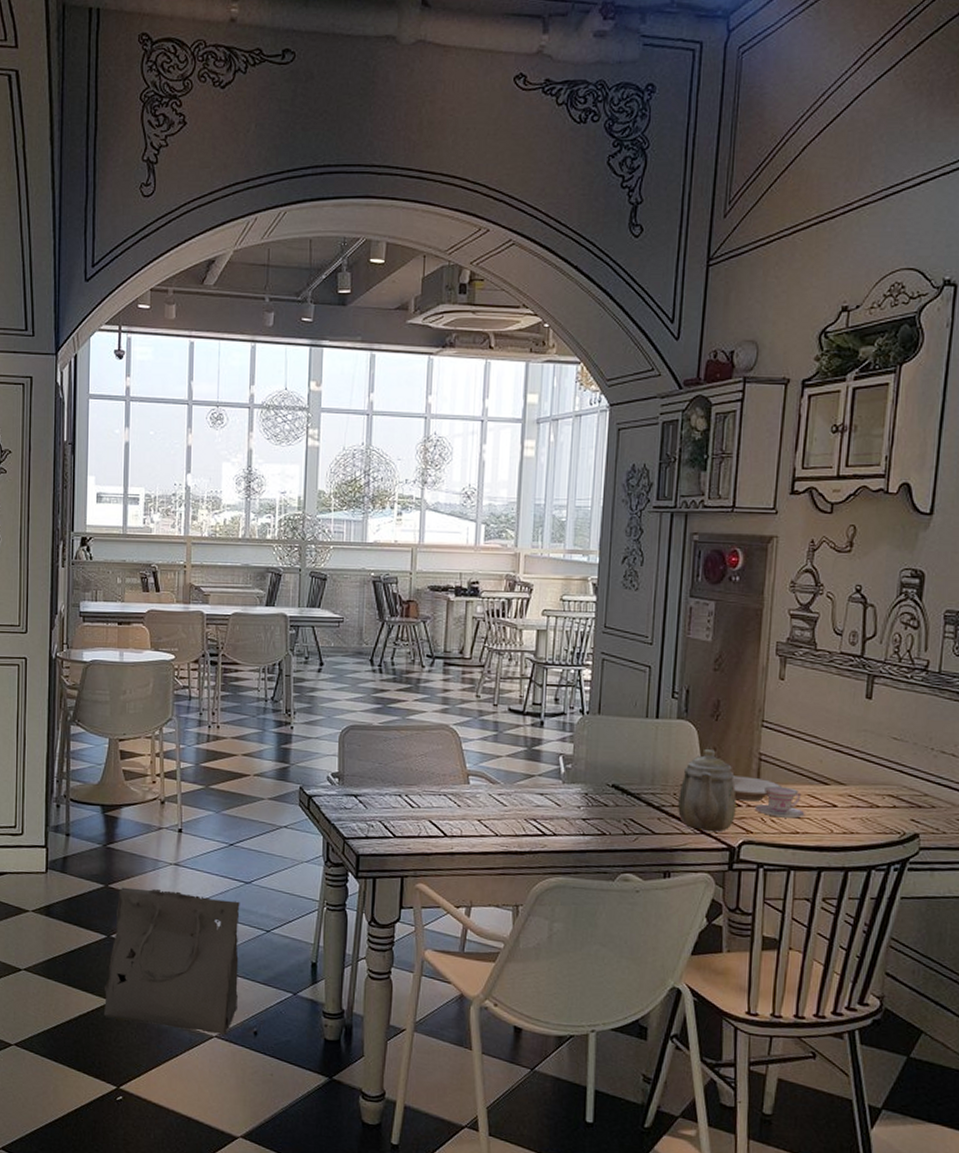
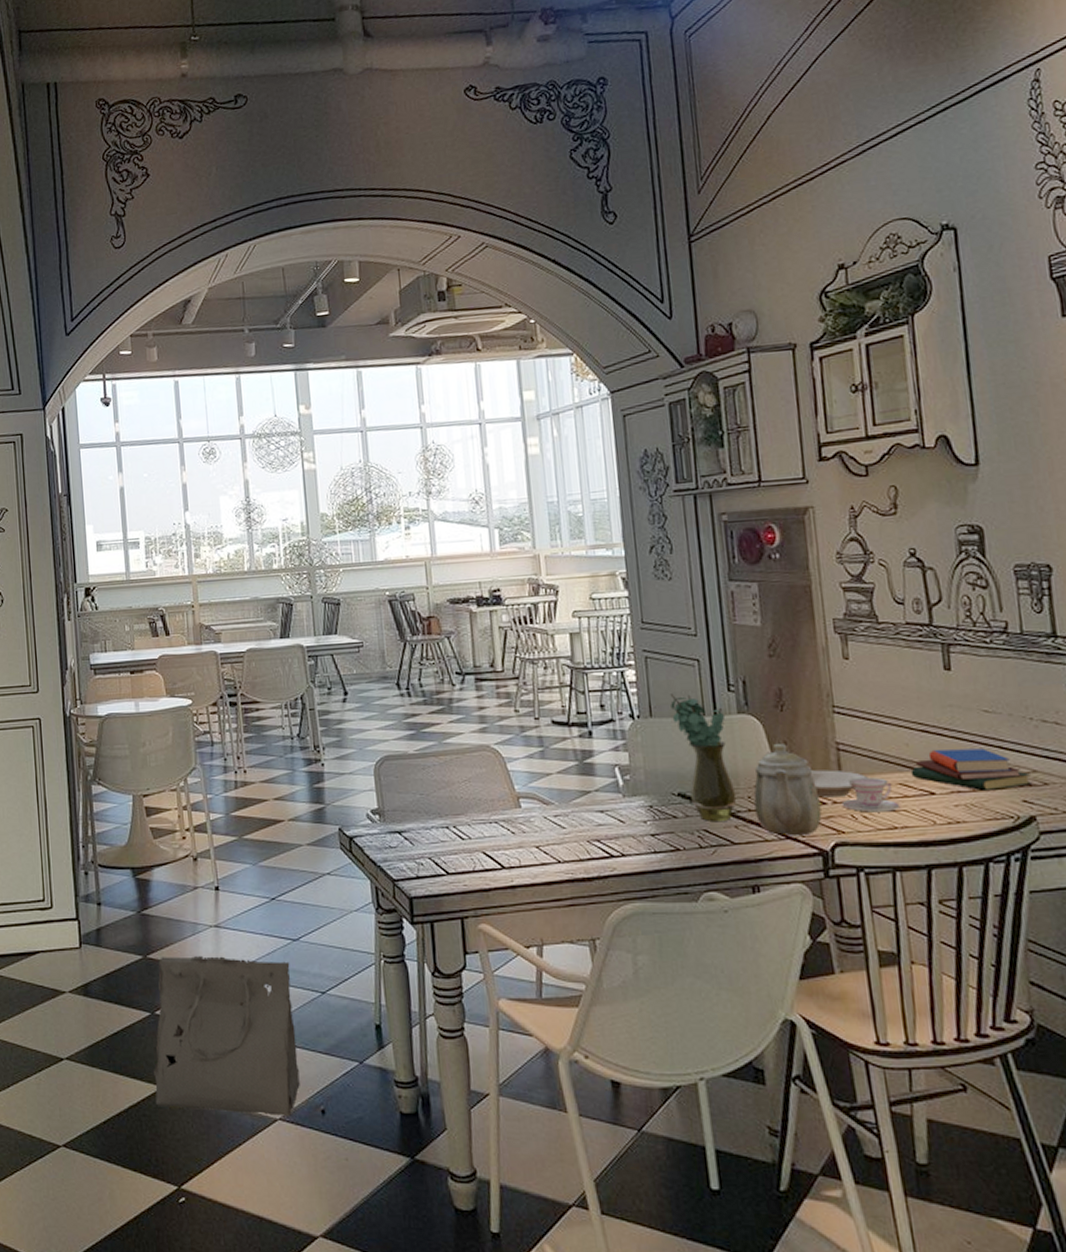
vase: none [618,695,666,813] -> present [669,694,737,821]
book: none [819,768,922,809] -> present [910,748,1032,792]

